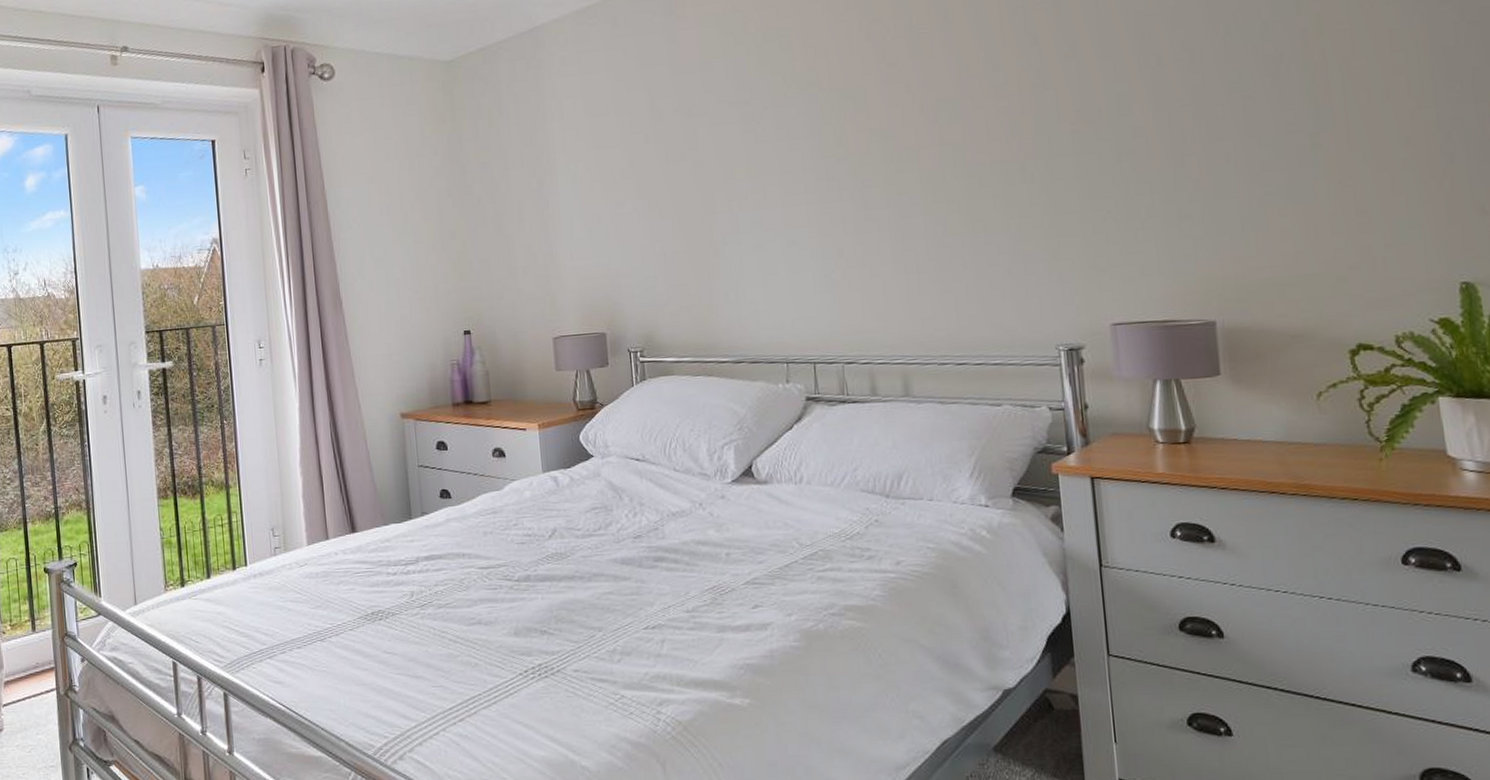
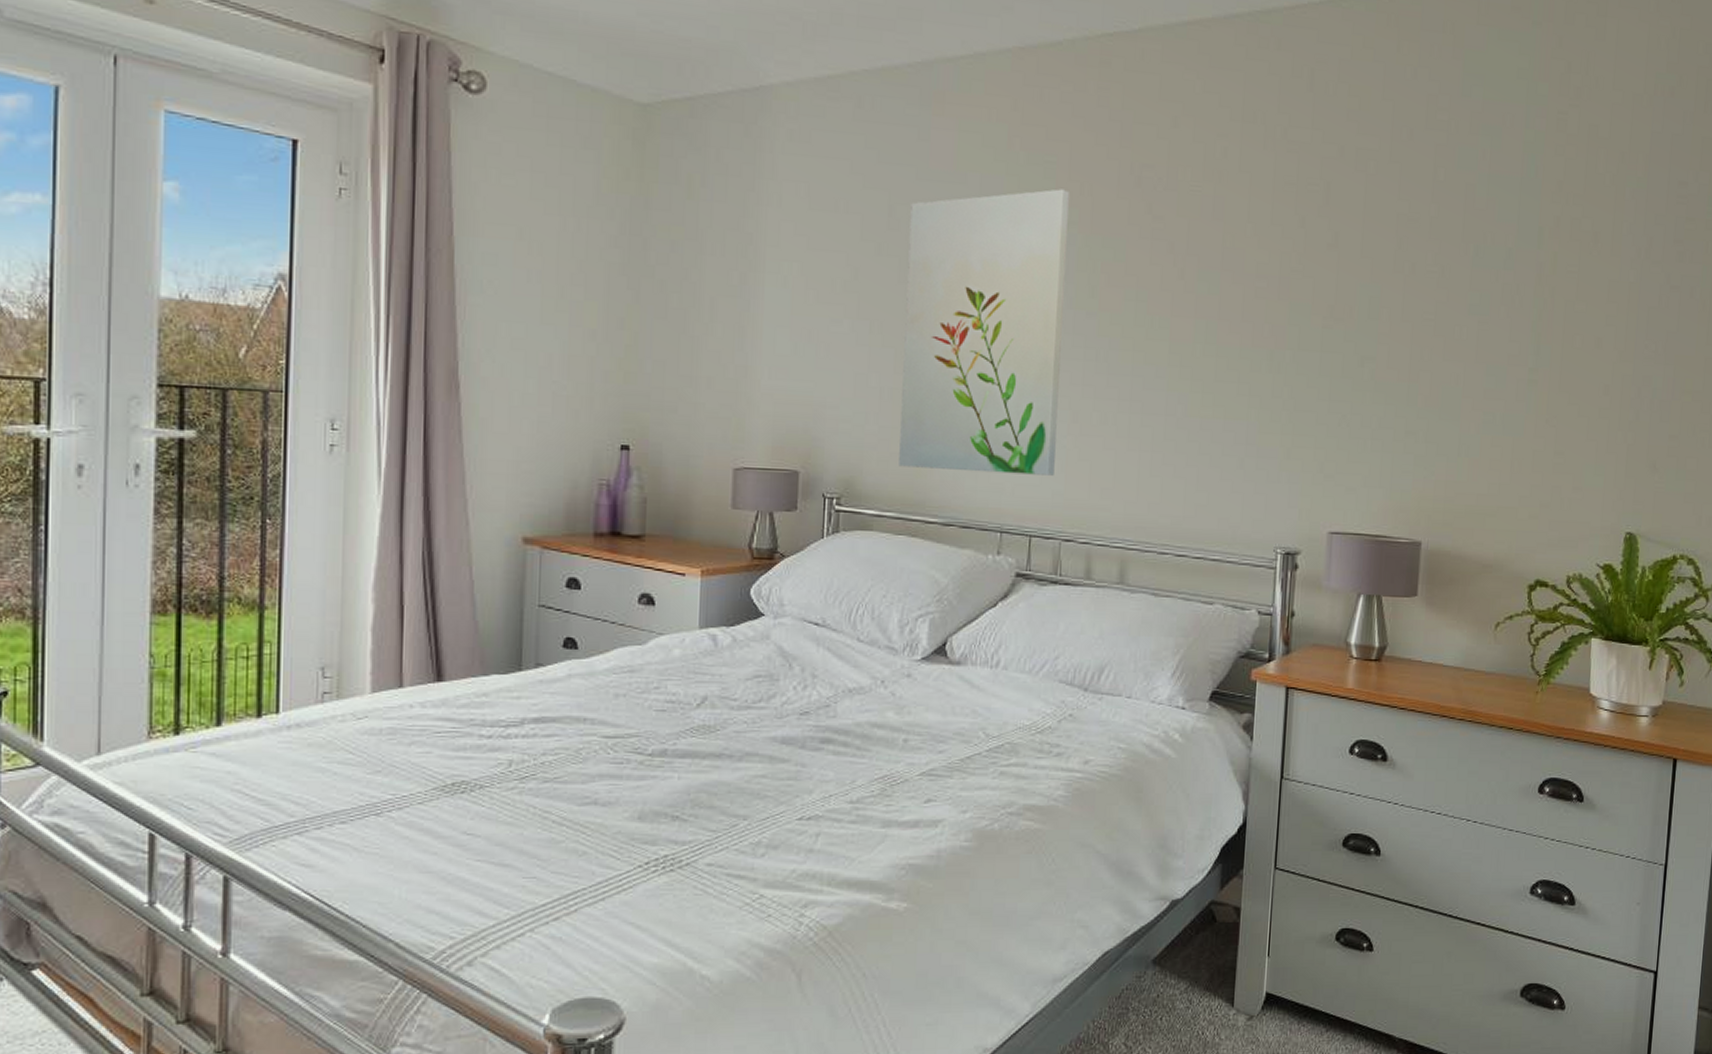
wall art: none [668,56,828,318] -> present [899,189,1069,476]

